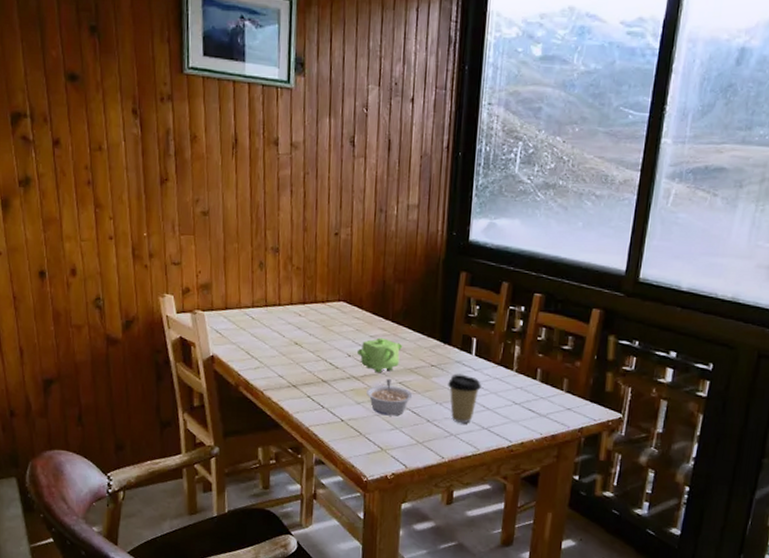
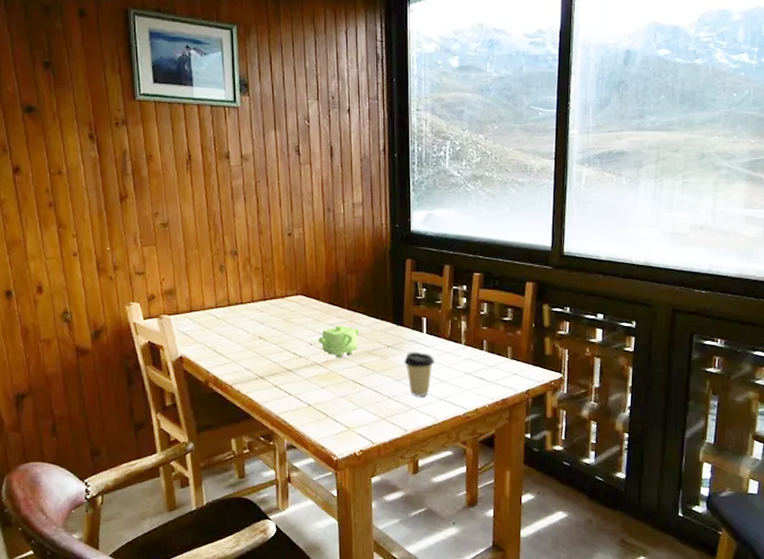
legume: present [366,379,413,416] -> none [329,363,373,397]

